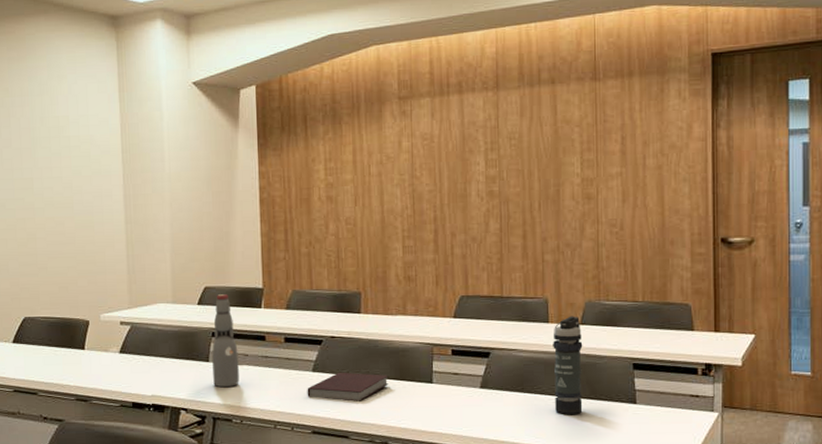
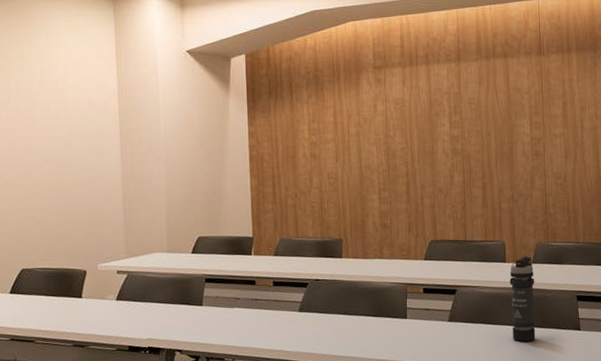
bottle: present [212,294,239,388] -> none [205,243,231,329]
notebook: present [307,372,389,402] -> none [294,311,368,338]

